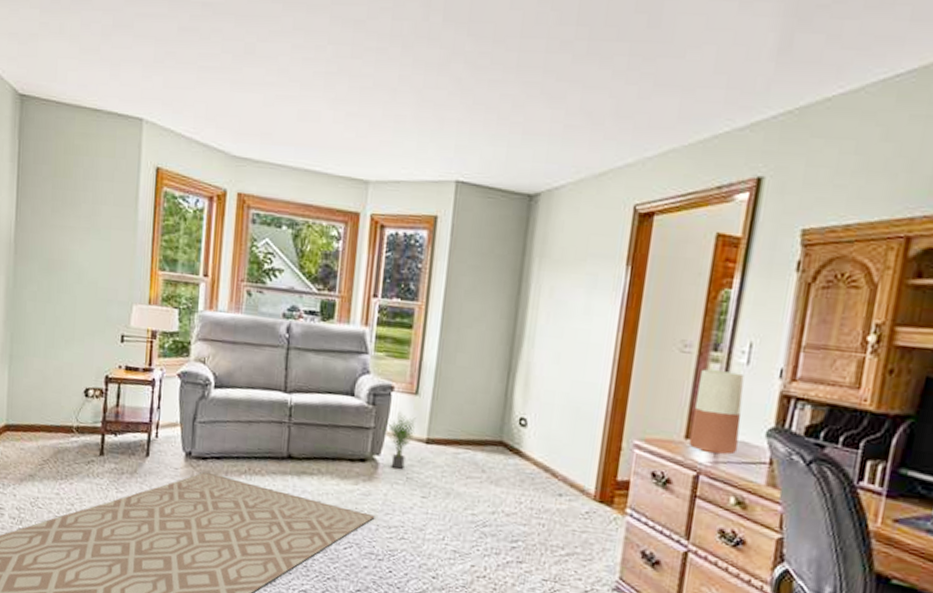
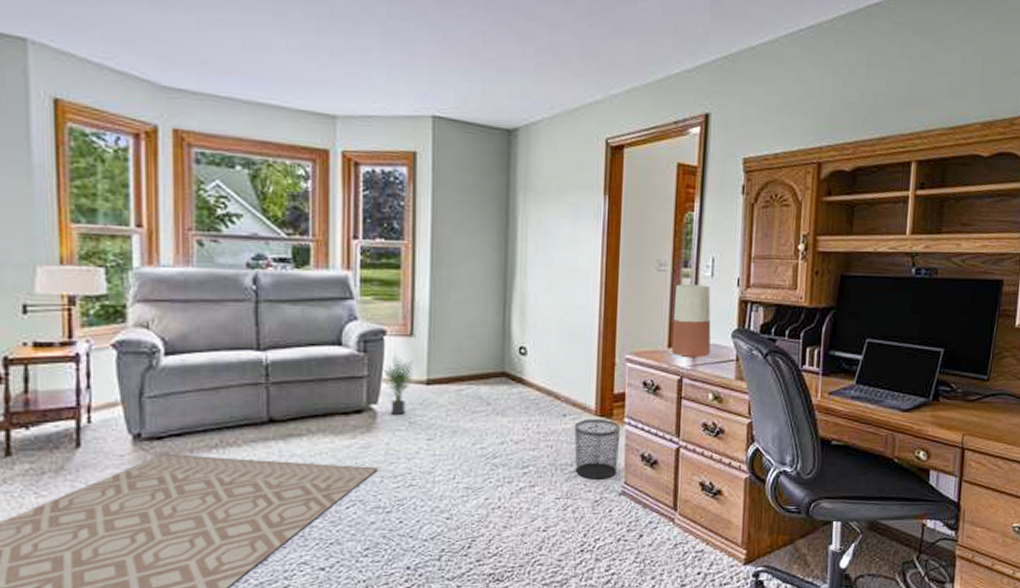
waste bin: none [566,502,622,571] -> present [574,418,621,480]

